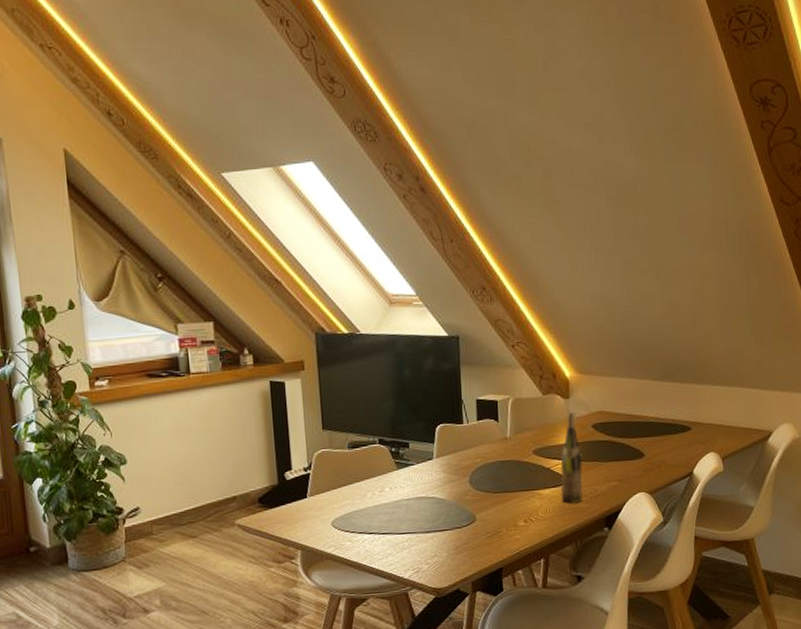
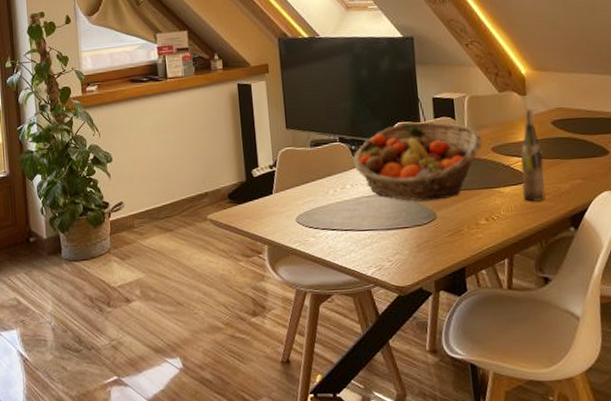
fruit basket: none [392,424,525,504] -> present [352,122,483,202]

